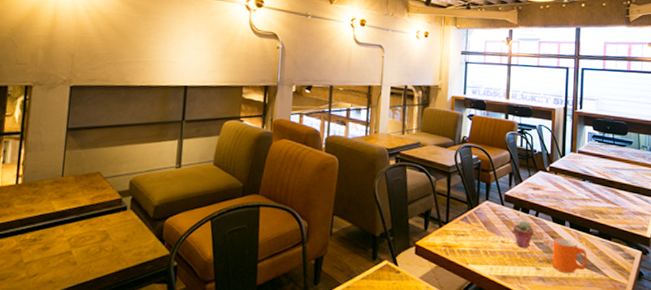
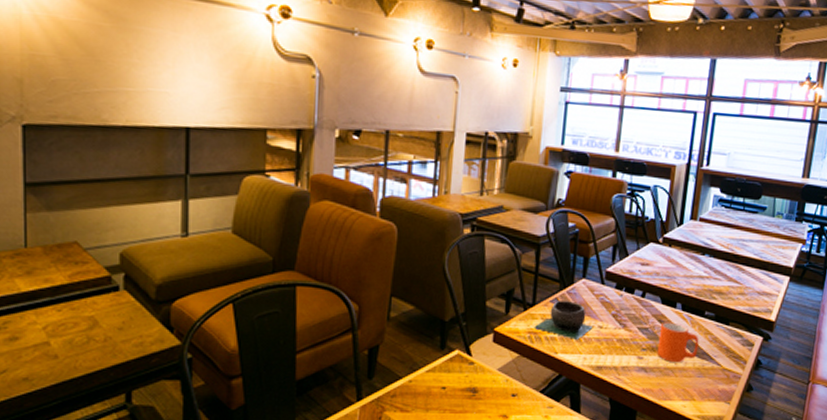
bowl: none [448,218,497,253] -> present [534,299,594,340]
potted succulent: present [513,220,534,249] -> none [613,302,639,335]

